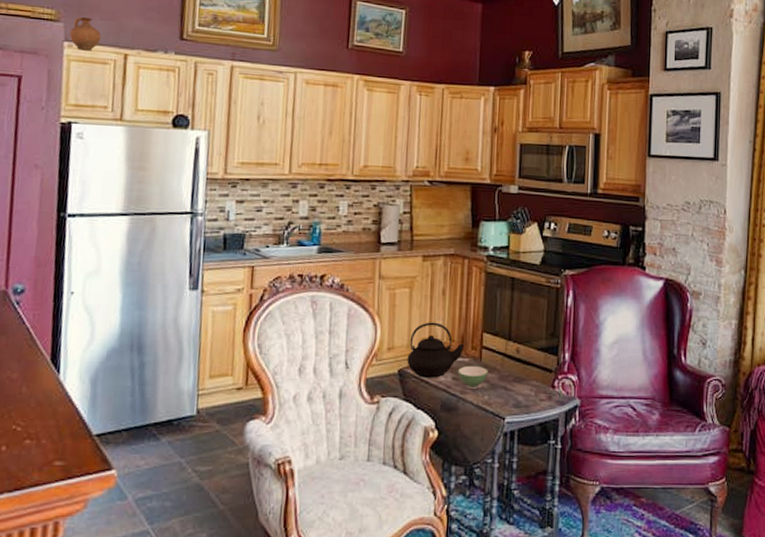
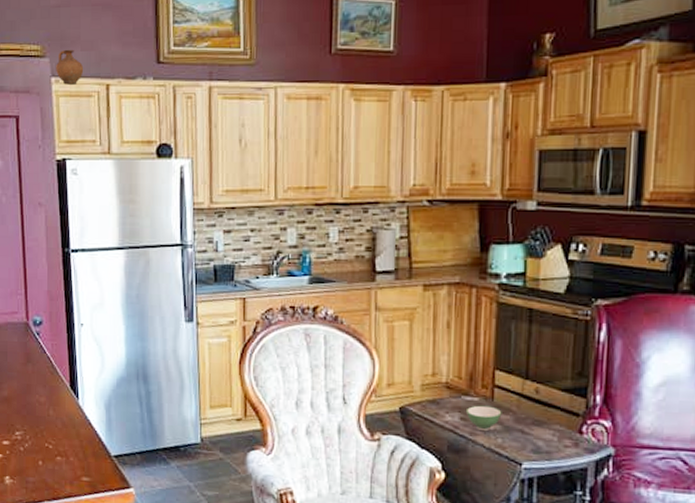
teapot: present [407,322,465,378] -> none [409,357,474,417]

